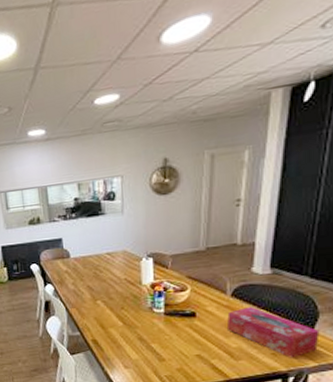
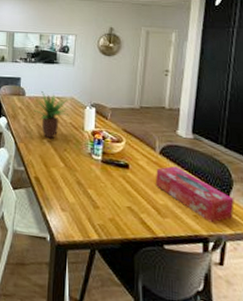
potted plant: none [82,249,123,299] -> present [33,91,69,139]

